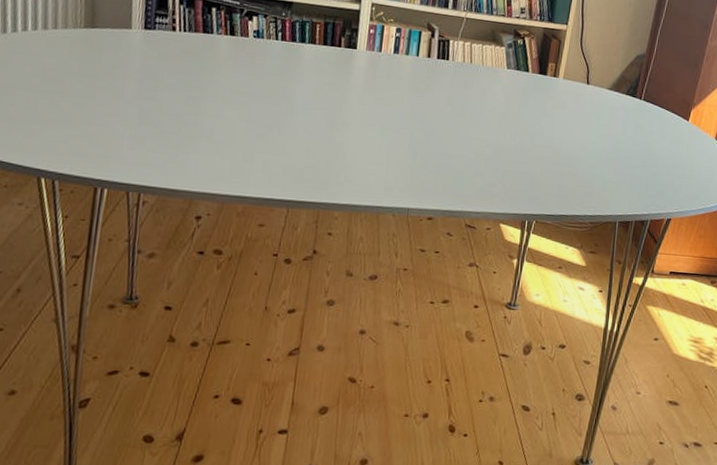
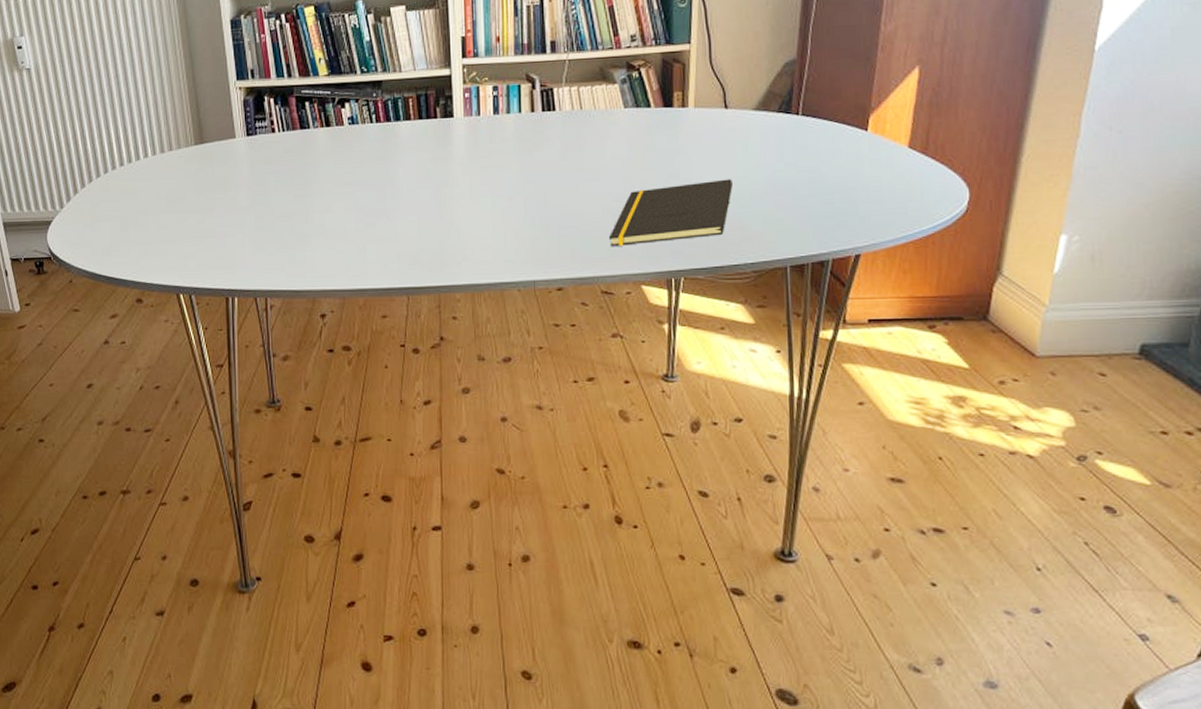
notepad: none [478,140,585,189] -> present [608,179,733,246]

